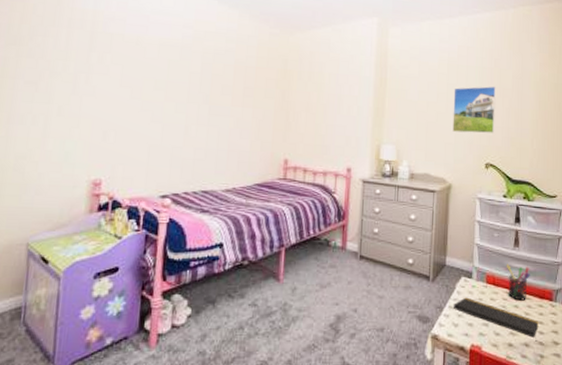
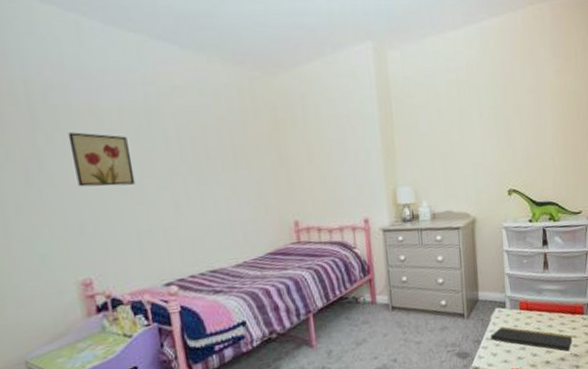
wall art: none [112,56,161,105] -> present [67,132,136,187]
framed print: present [452,86,496,134] -> none [467,103,514,161]
pen holder: present [506,264,530,301] -> none [537,286,561,321]

